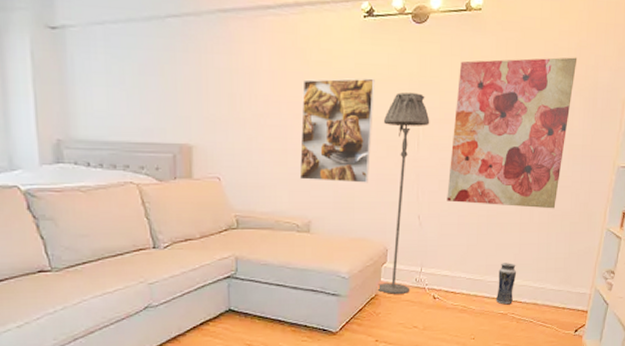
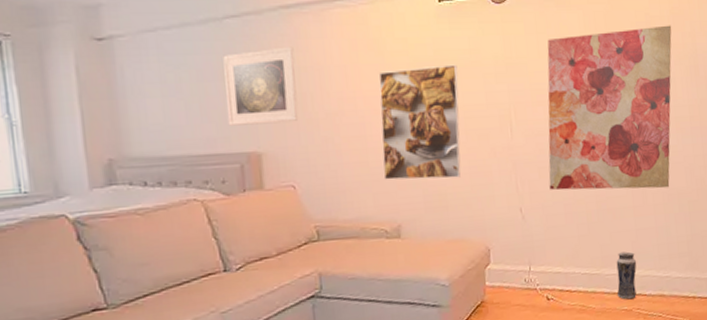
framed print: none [163,48,228,120] -> present [223,46,299,126]
floor lamp: present [376,92,430,294] -> none [470,76,522,300]

